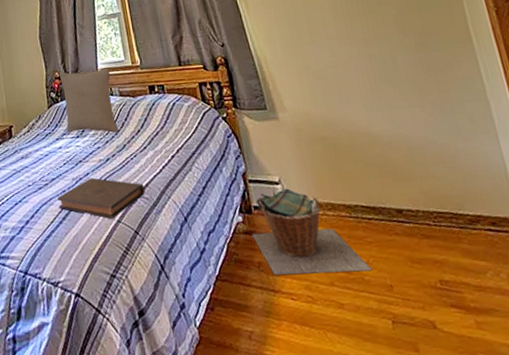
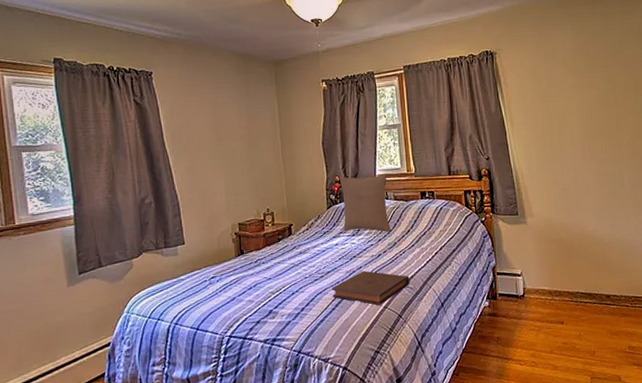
laundry basket: present [251,188,373,275] -> none [494,279,582,347]

